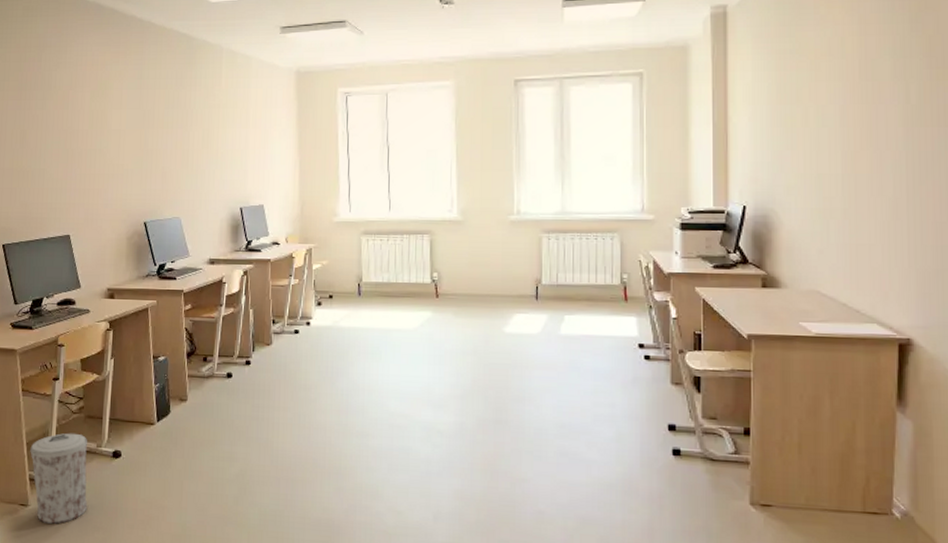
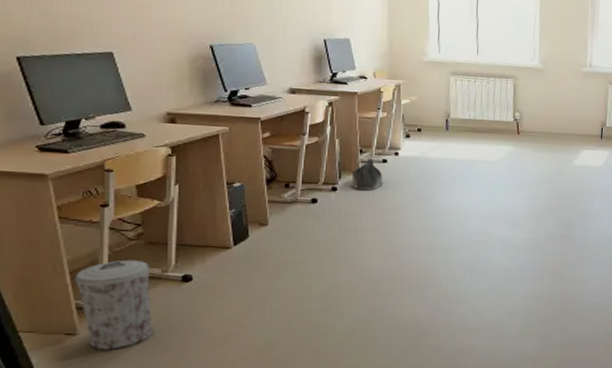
saddlebag: none [264,330,295,364] -> present [351,159,383,190]

